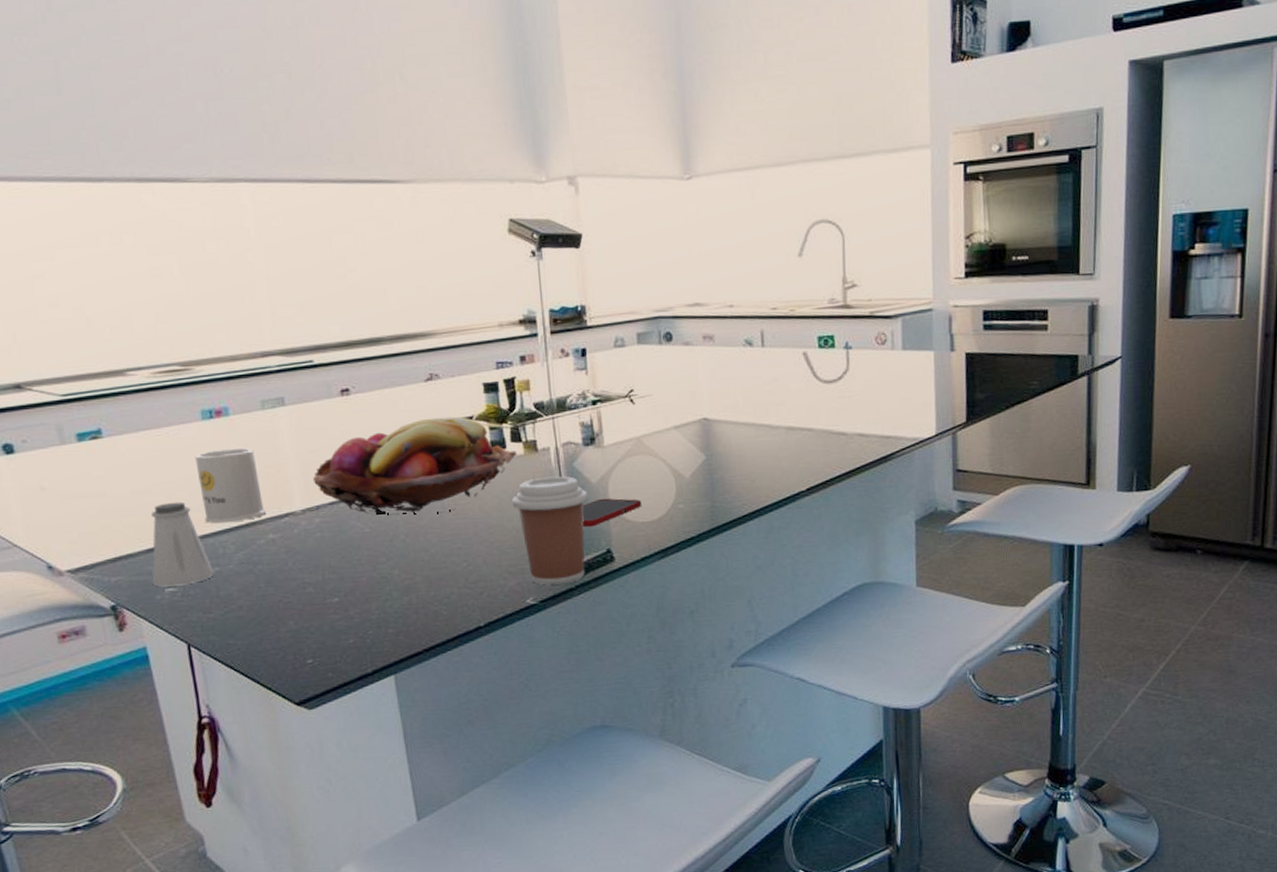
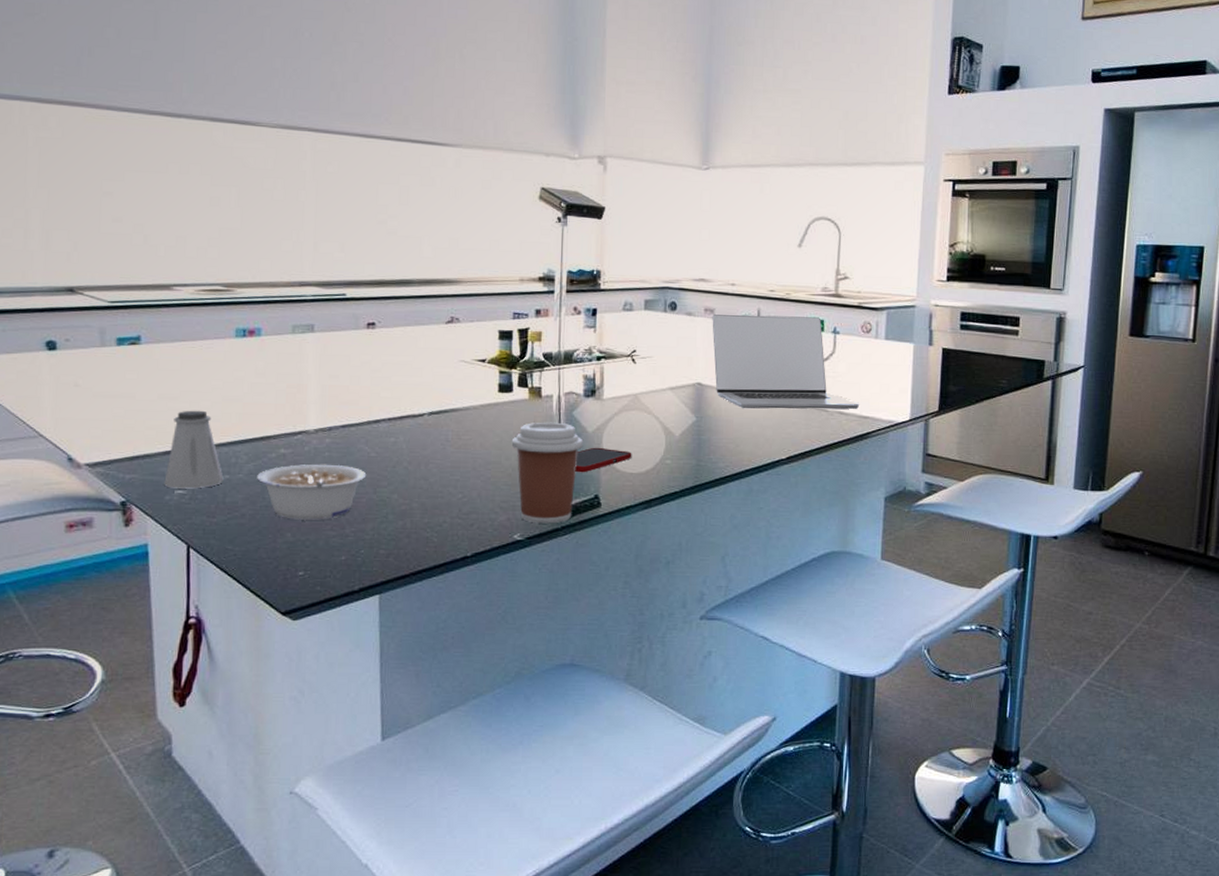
mug: present [195,447,265,524] -> none [223,366,281,435]
legume: none [248,544,363,607] -> present [257,464,367,520]
fruit basket: present [312,416,517,515] -> none [329,357,522,445]
laptop: none [712,333,880,442] -> present [712,314,859,409]

